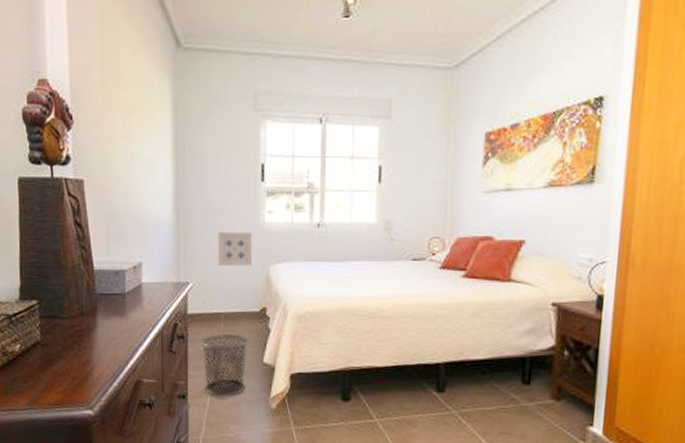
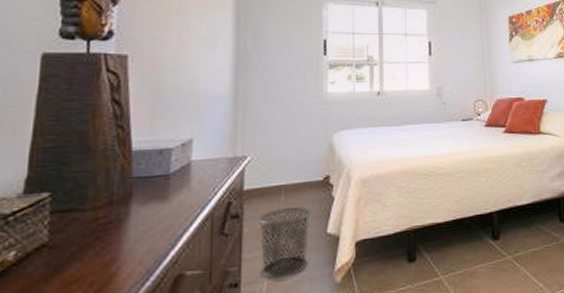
wall art: present [217,232,252,266] -> none [278,103,315,137]

